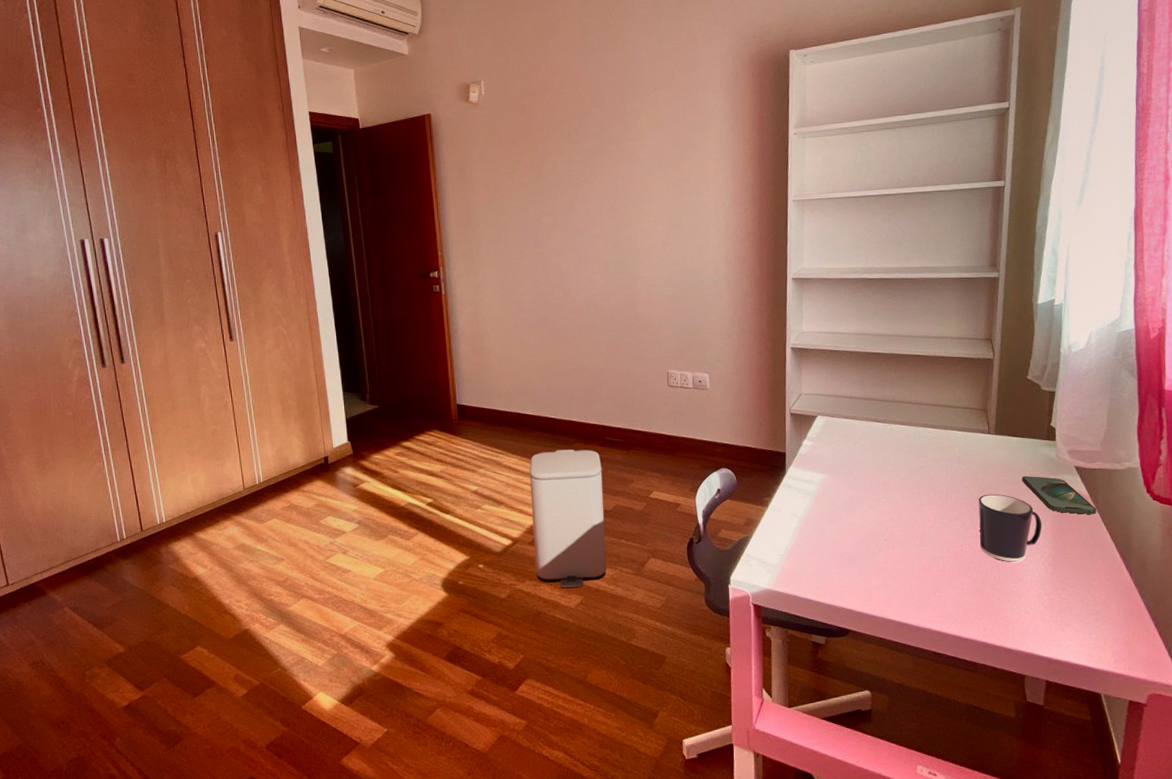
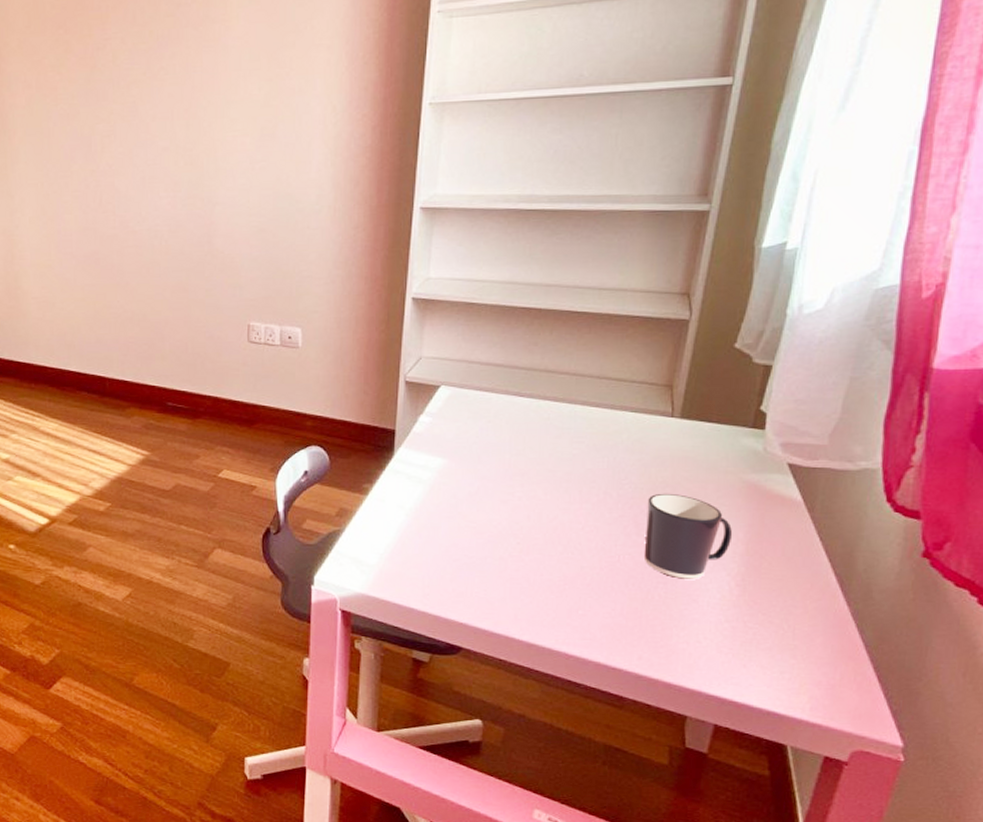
pedal bin: present [529,449,607,589] -> none [71,415,162,578]
smartphone: present [1022,476,1097,515] -> none [711,473,812,526]

